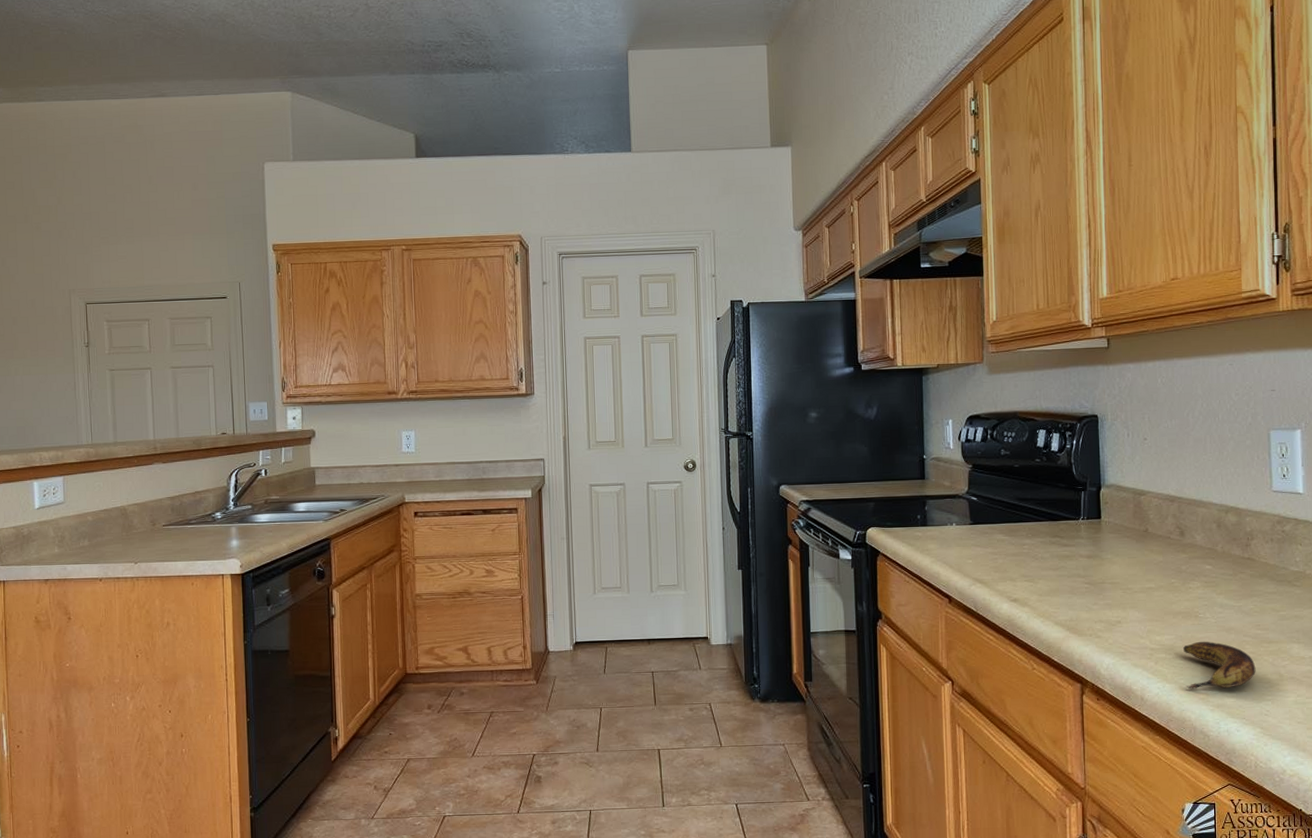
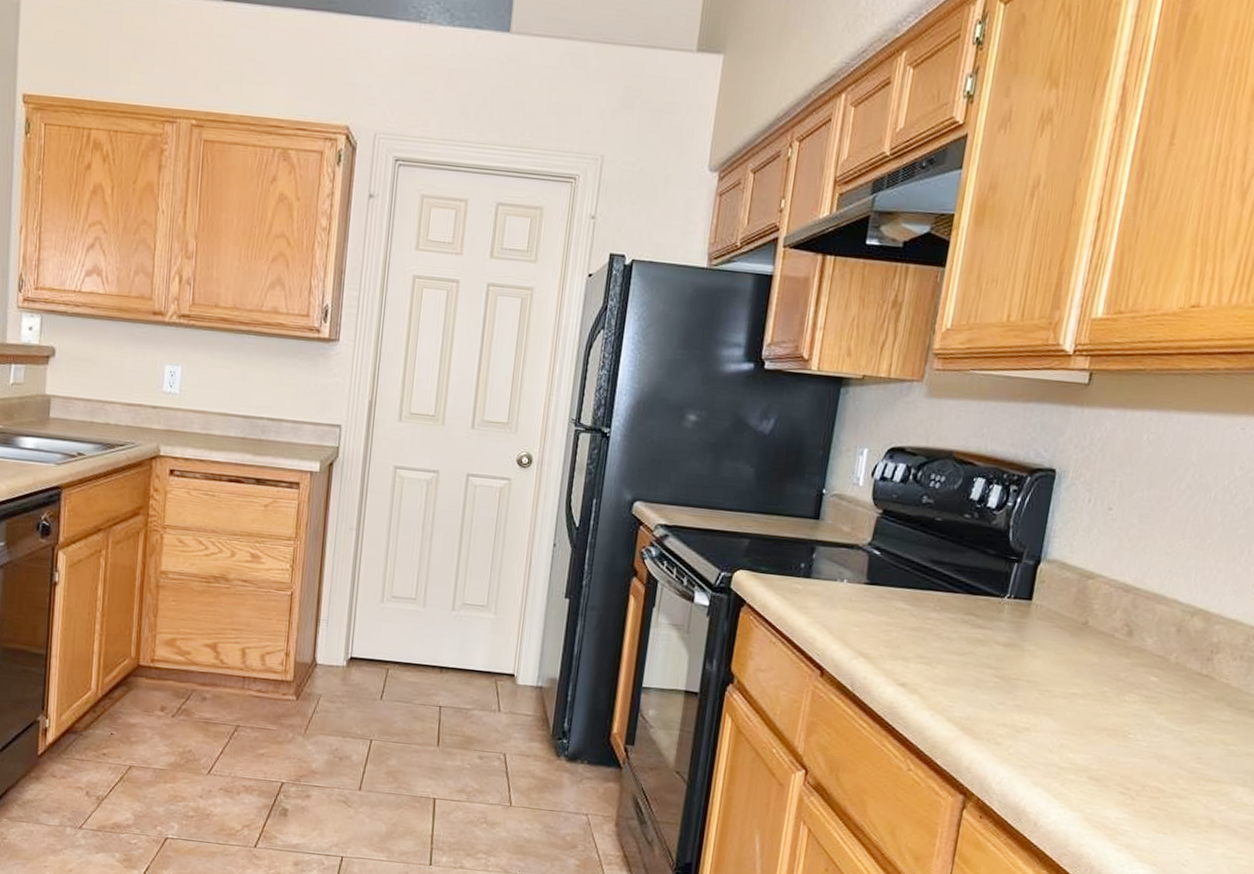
banana: present [1182,641,1256,690] -> none [1092,766,1184,827]

